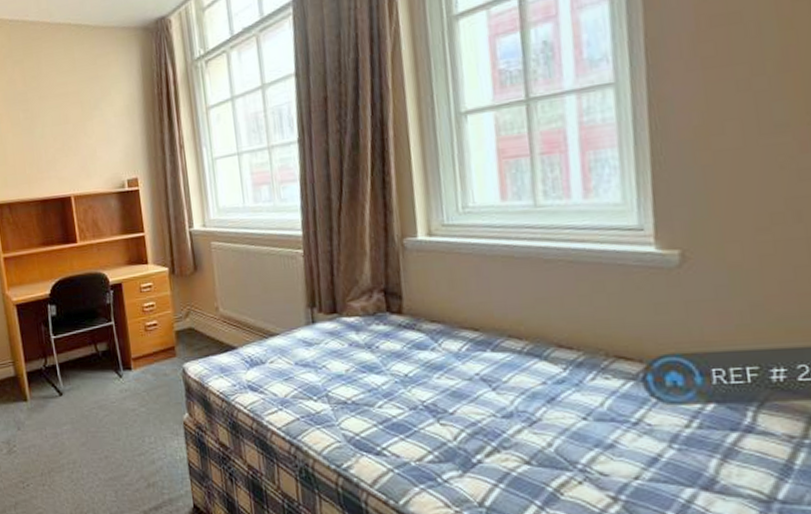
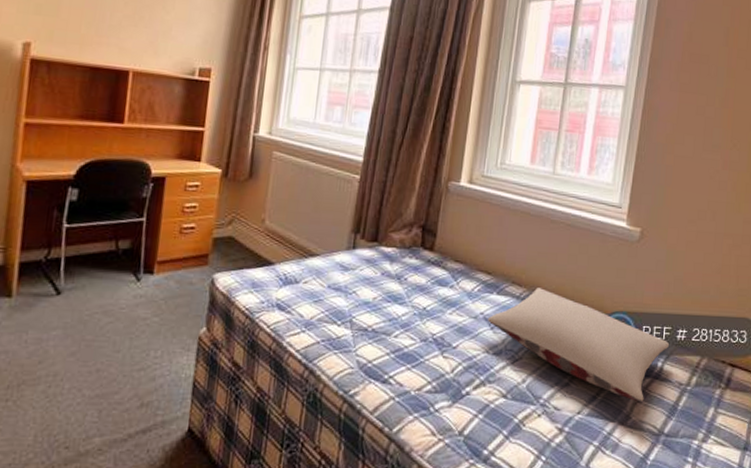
pillow: none [486,338,762,463] -> present [488,288,670,402]

